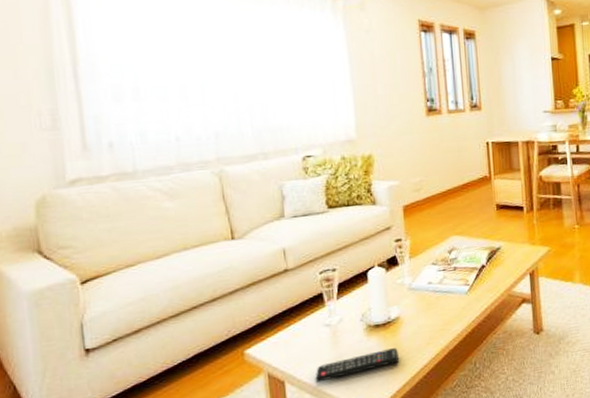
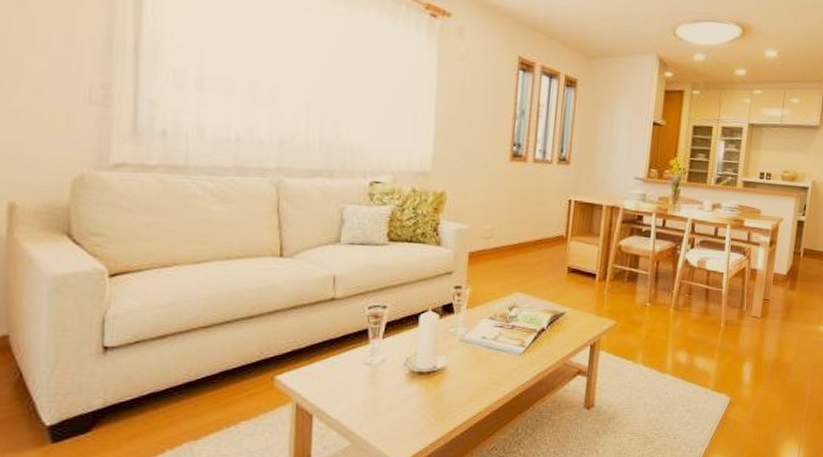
remote control: present [315,348,400,383] -> none [345,399,439,422]

